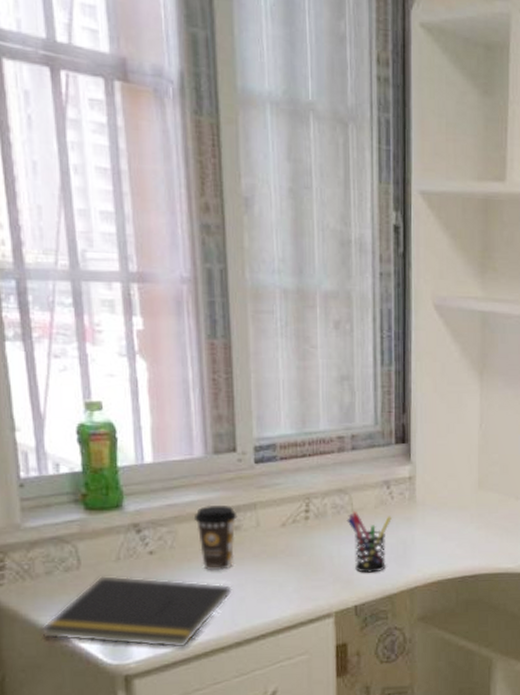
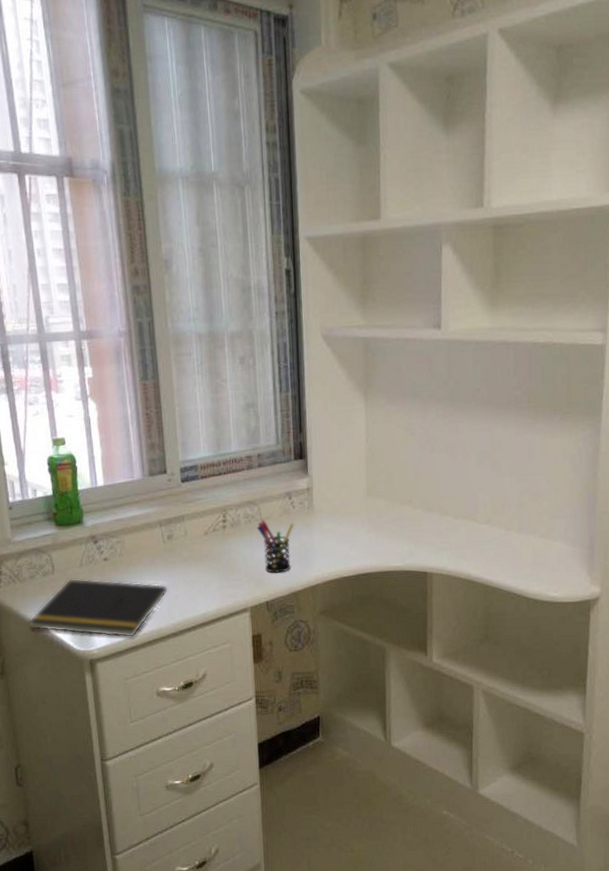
coffee cup: present [193,504,238,571] -> none [136,518,170,574]

